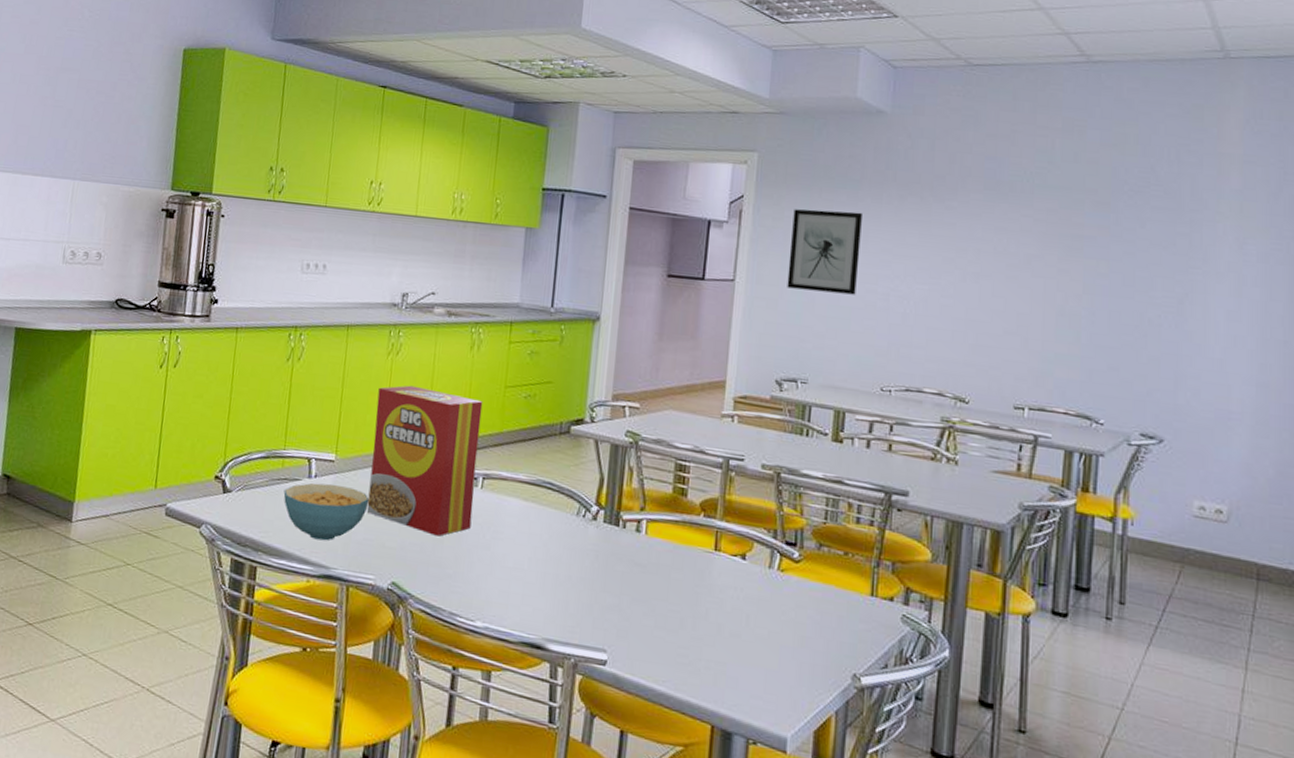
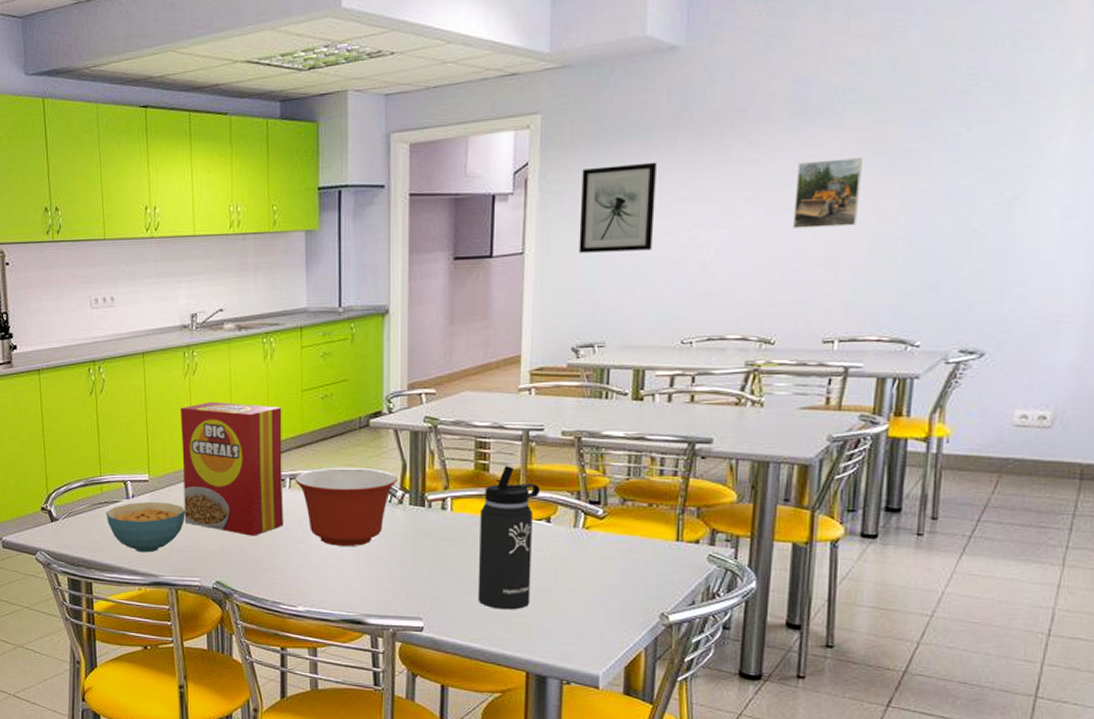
mixing bowl: none [487,471,594,561] -> present [295,467,398,546]
thermos bottle: none [666,493,737,653] -> present [477,466,540,610]
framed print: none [985,233,1048,300] -> present [792,158,862,229]

